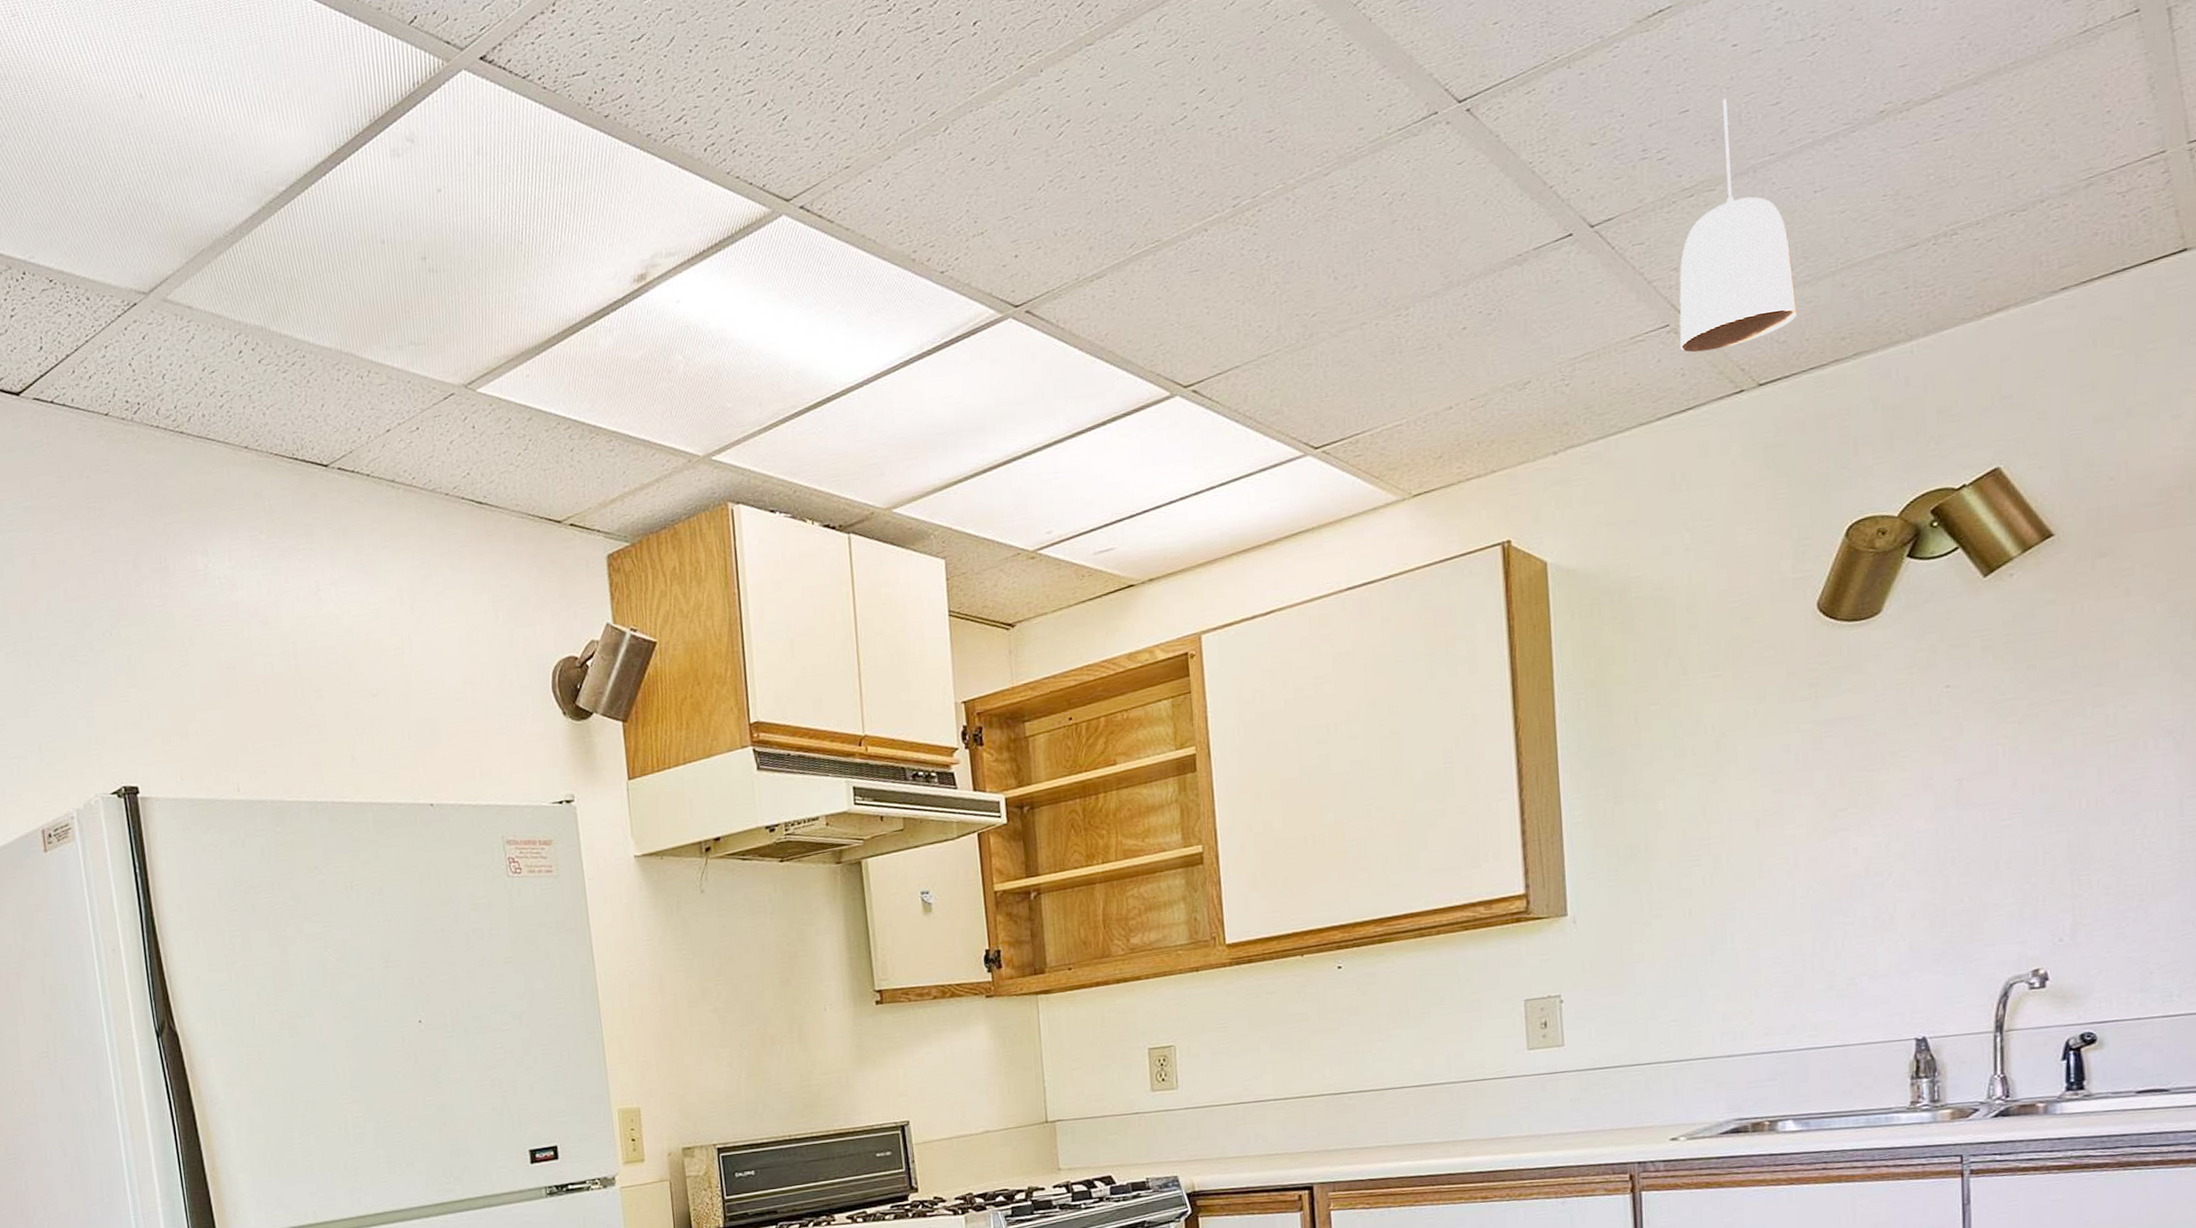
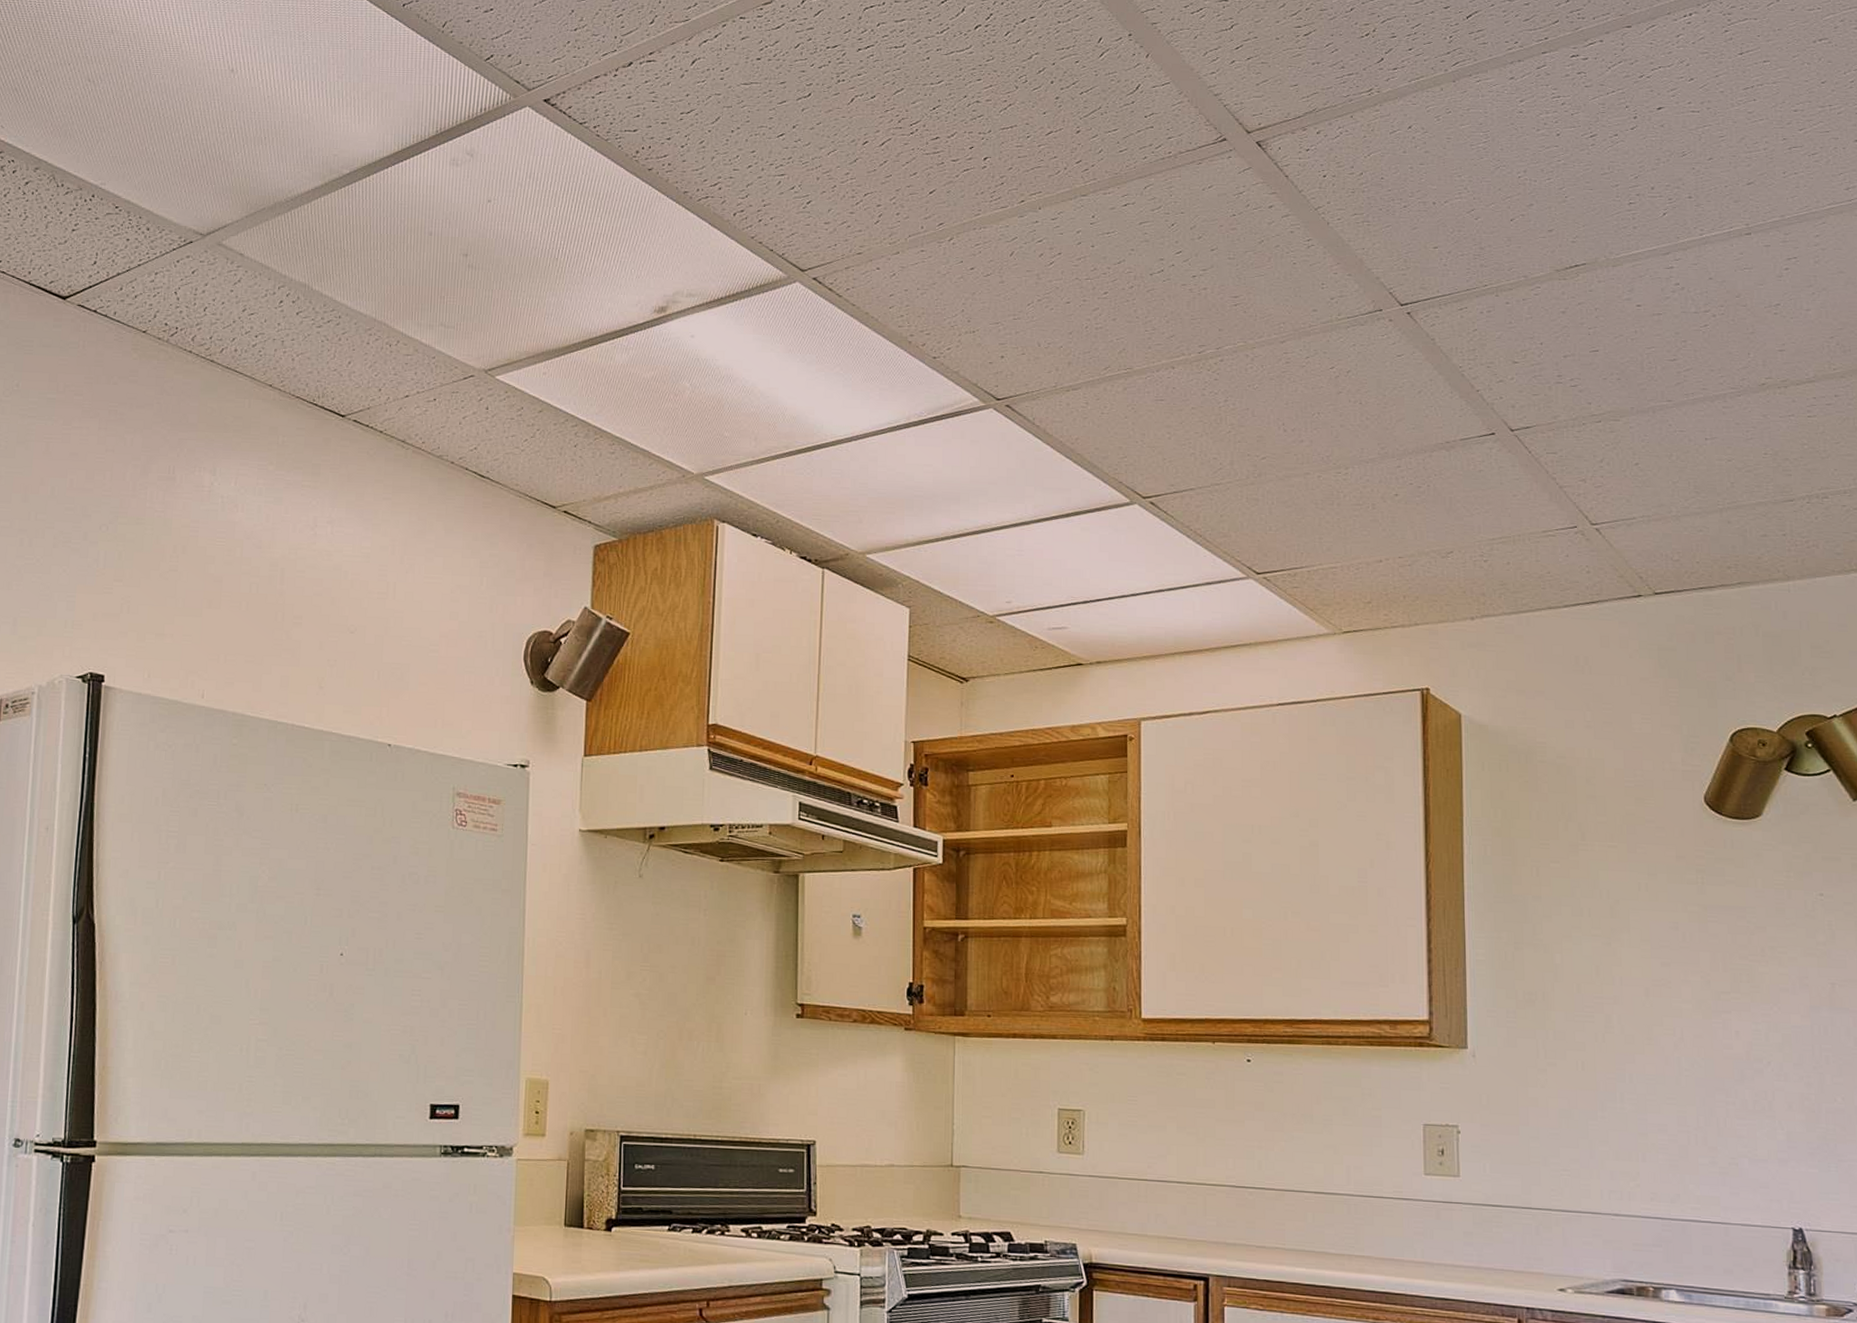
pendant light: present [1679,98,1798,353] -> none [1586,347,1690,556]

